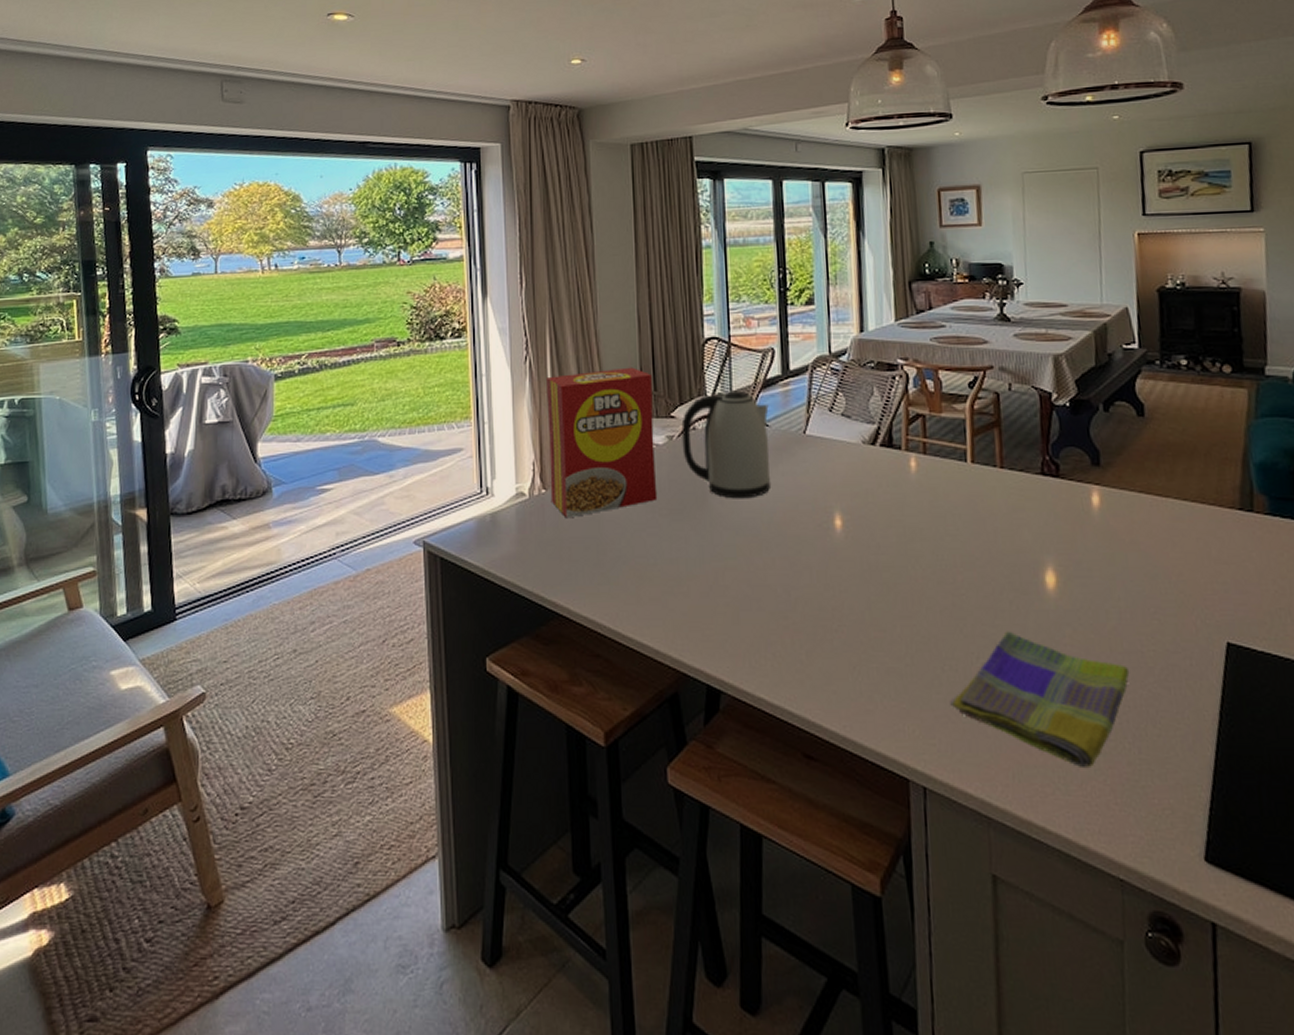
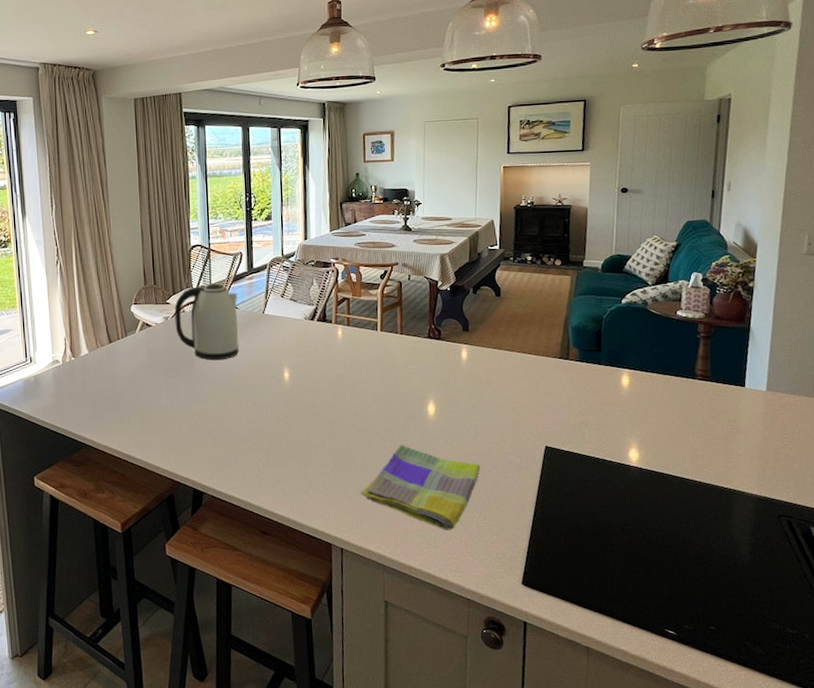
cereal box: present [547,367,658,519] -> none [73,267,157,378]

